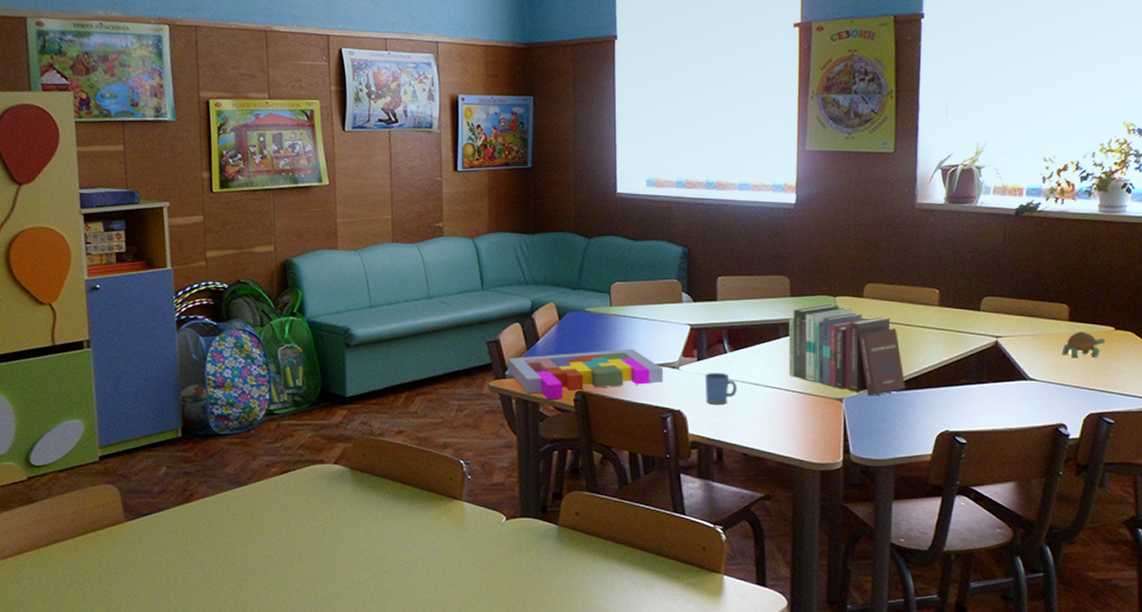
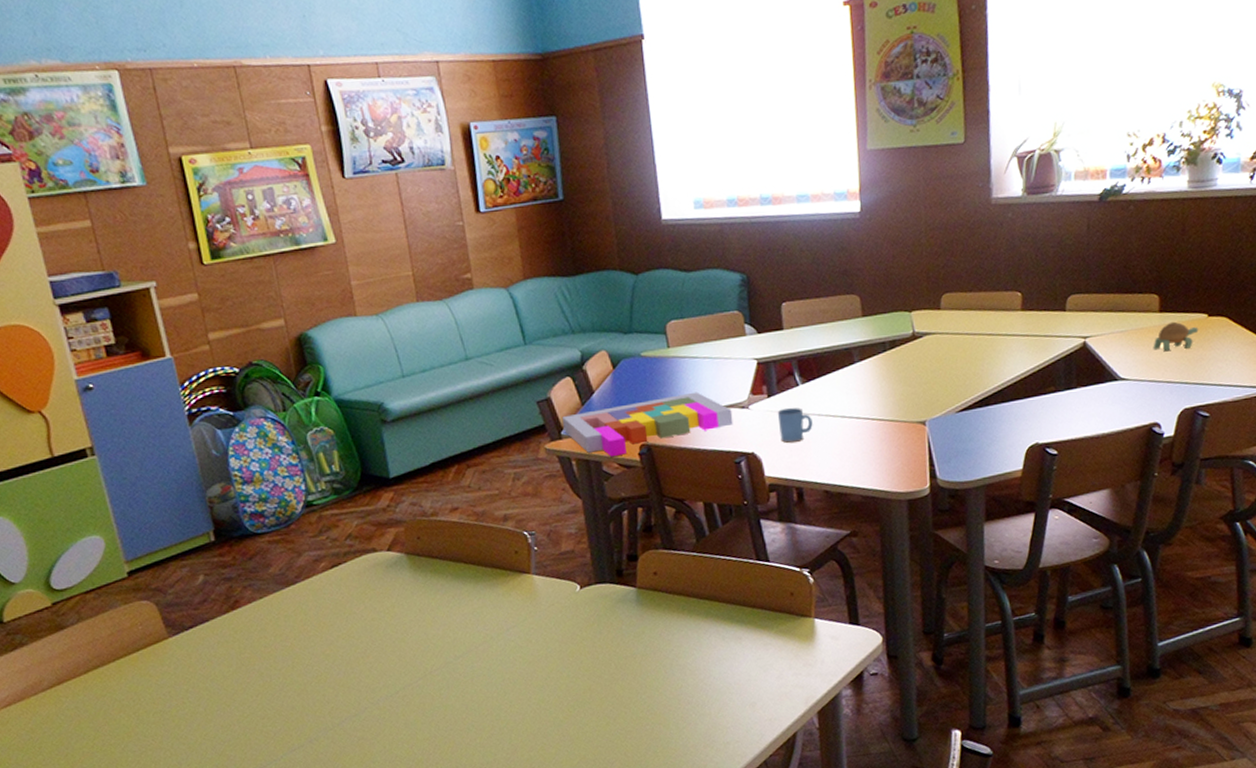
books: present [789,305,906,396] -> none [863,320,992,416]

